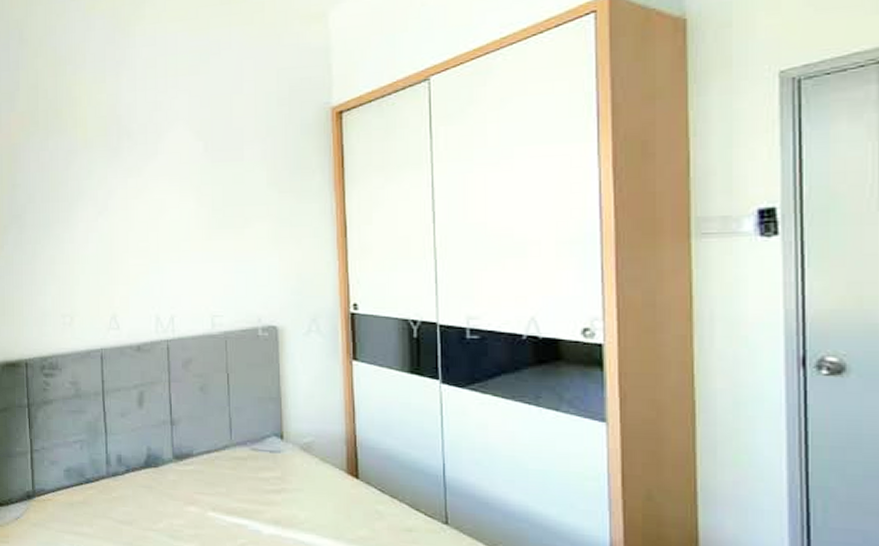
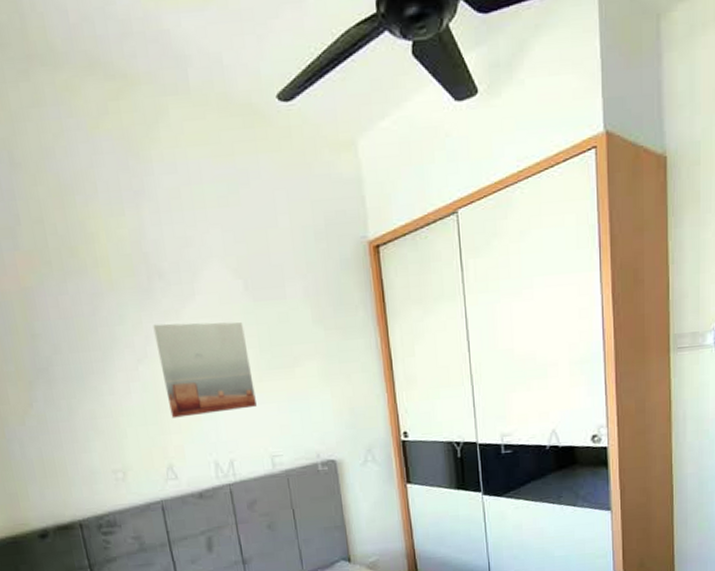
wall art: none [116,179,203,269] -> present [153,321,257,418]

